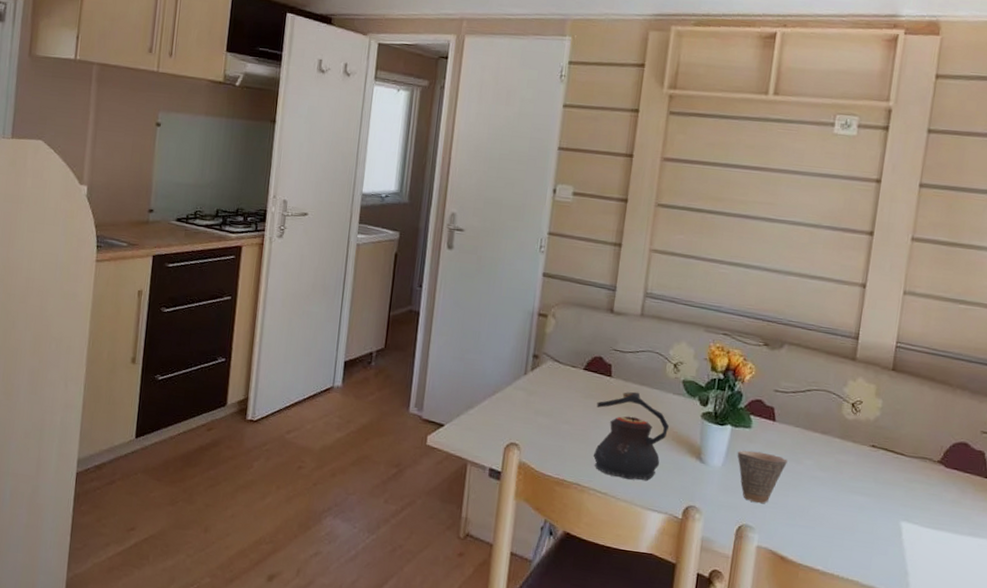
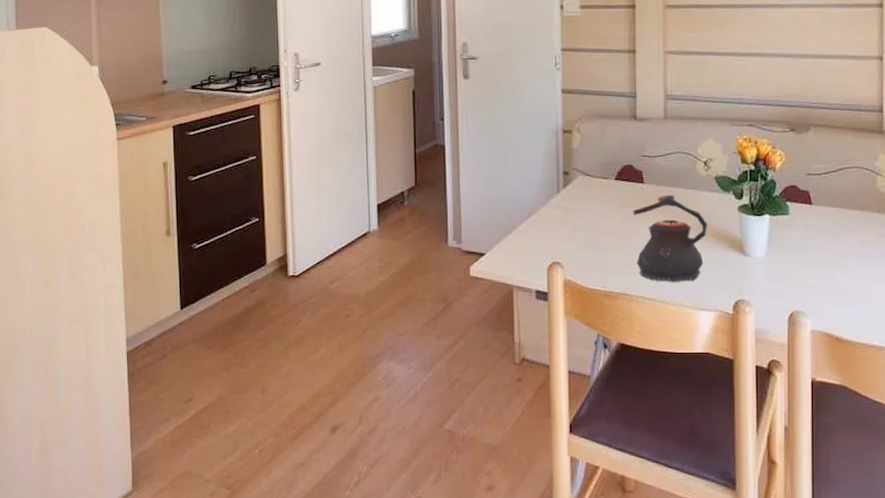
cup: present [737,450,788,504] -> none [779,237,830,288]

